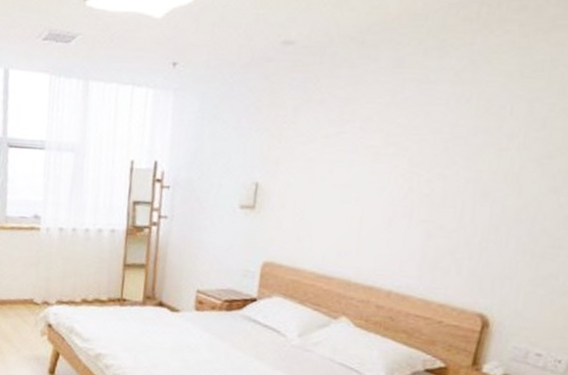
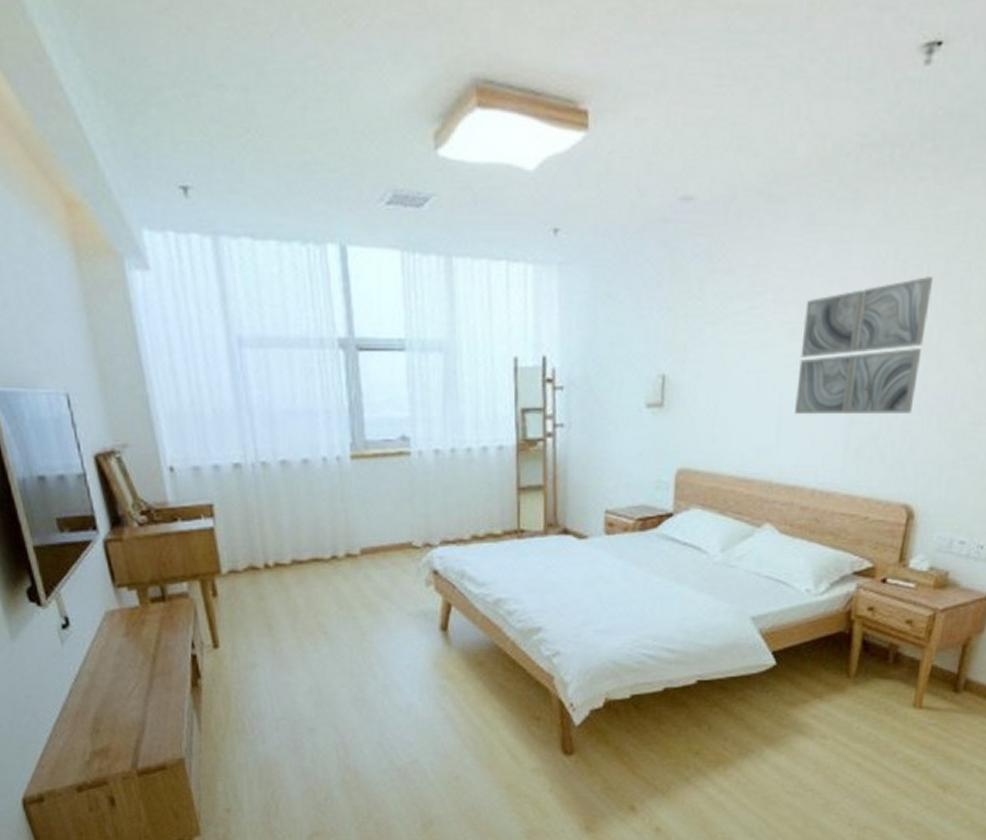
wall art: none [375,115,516,233] -> present [795,277,933,415]

